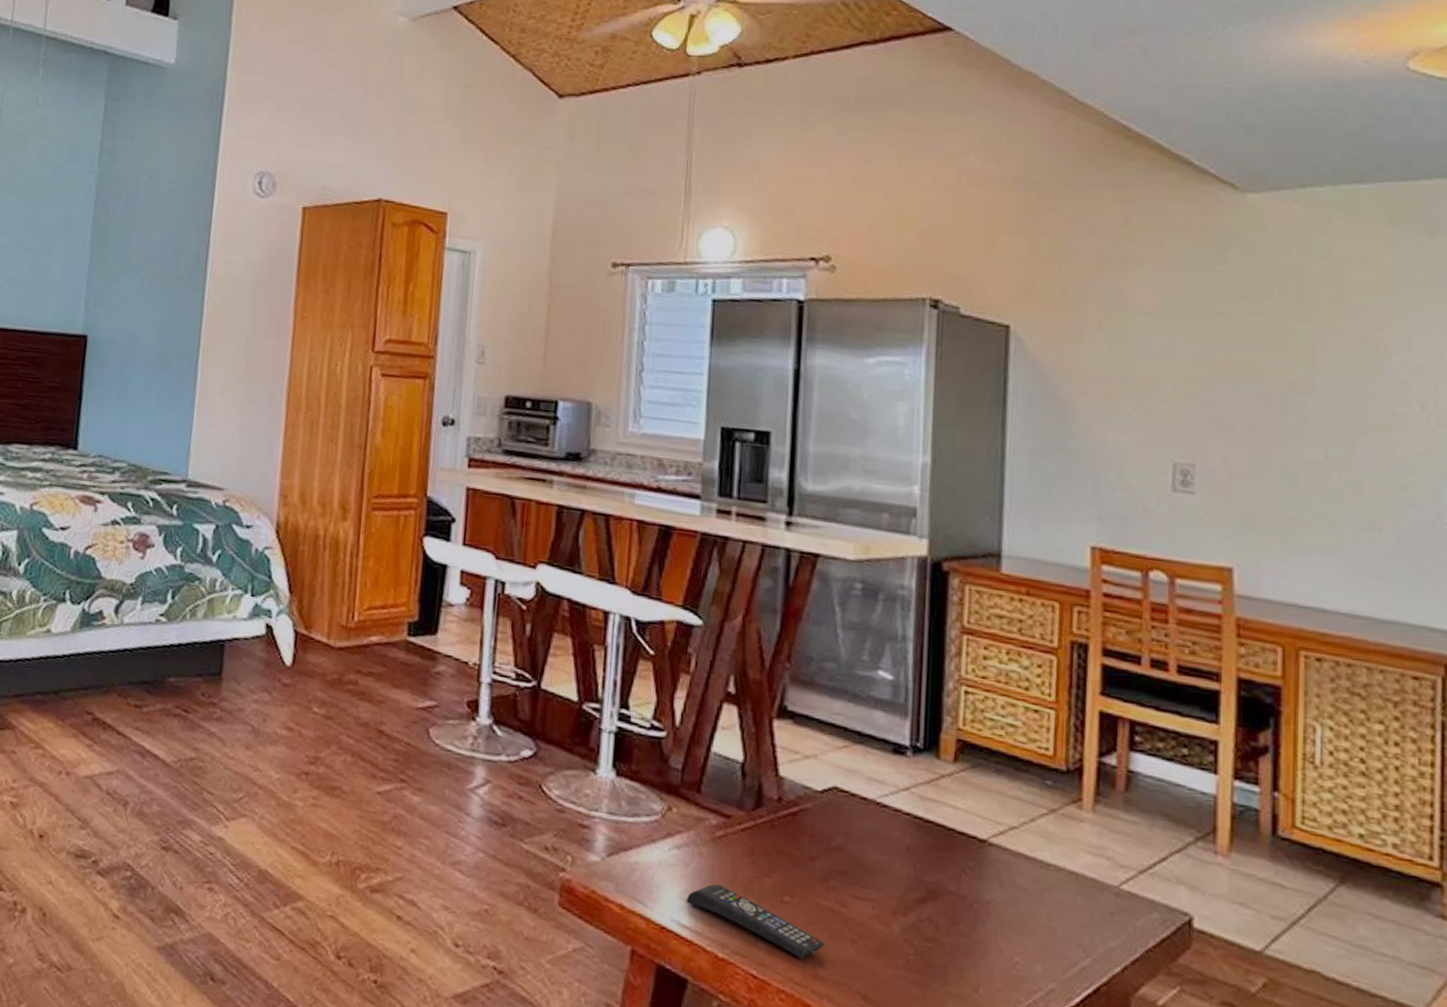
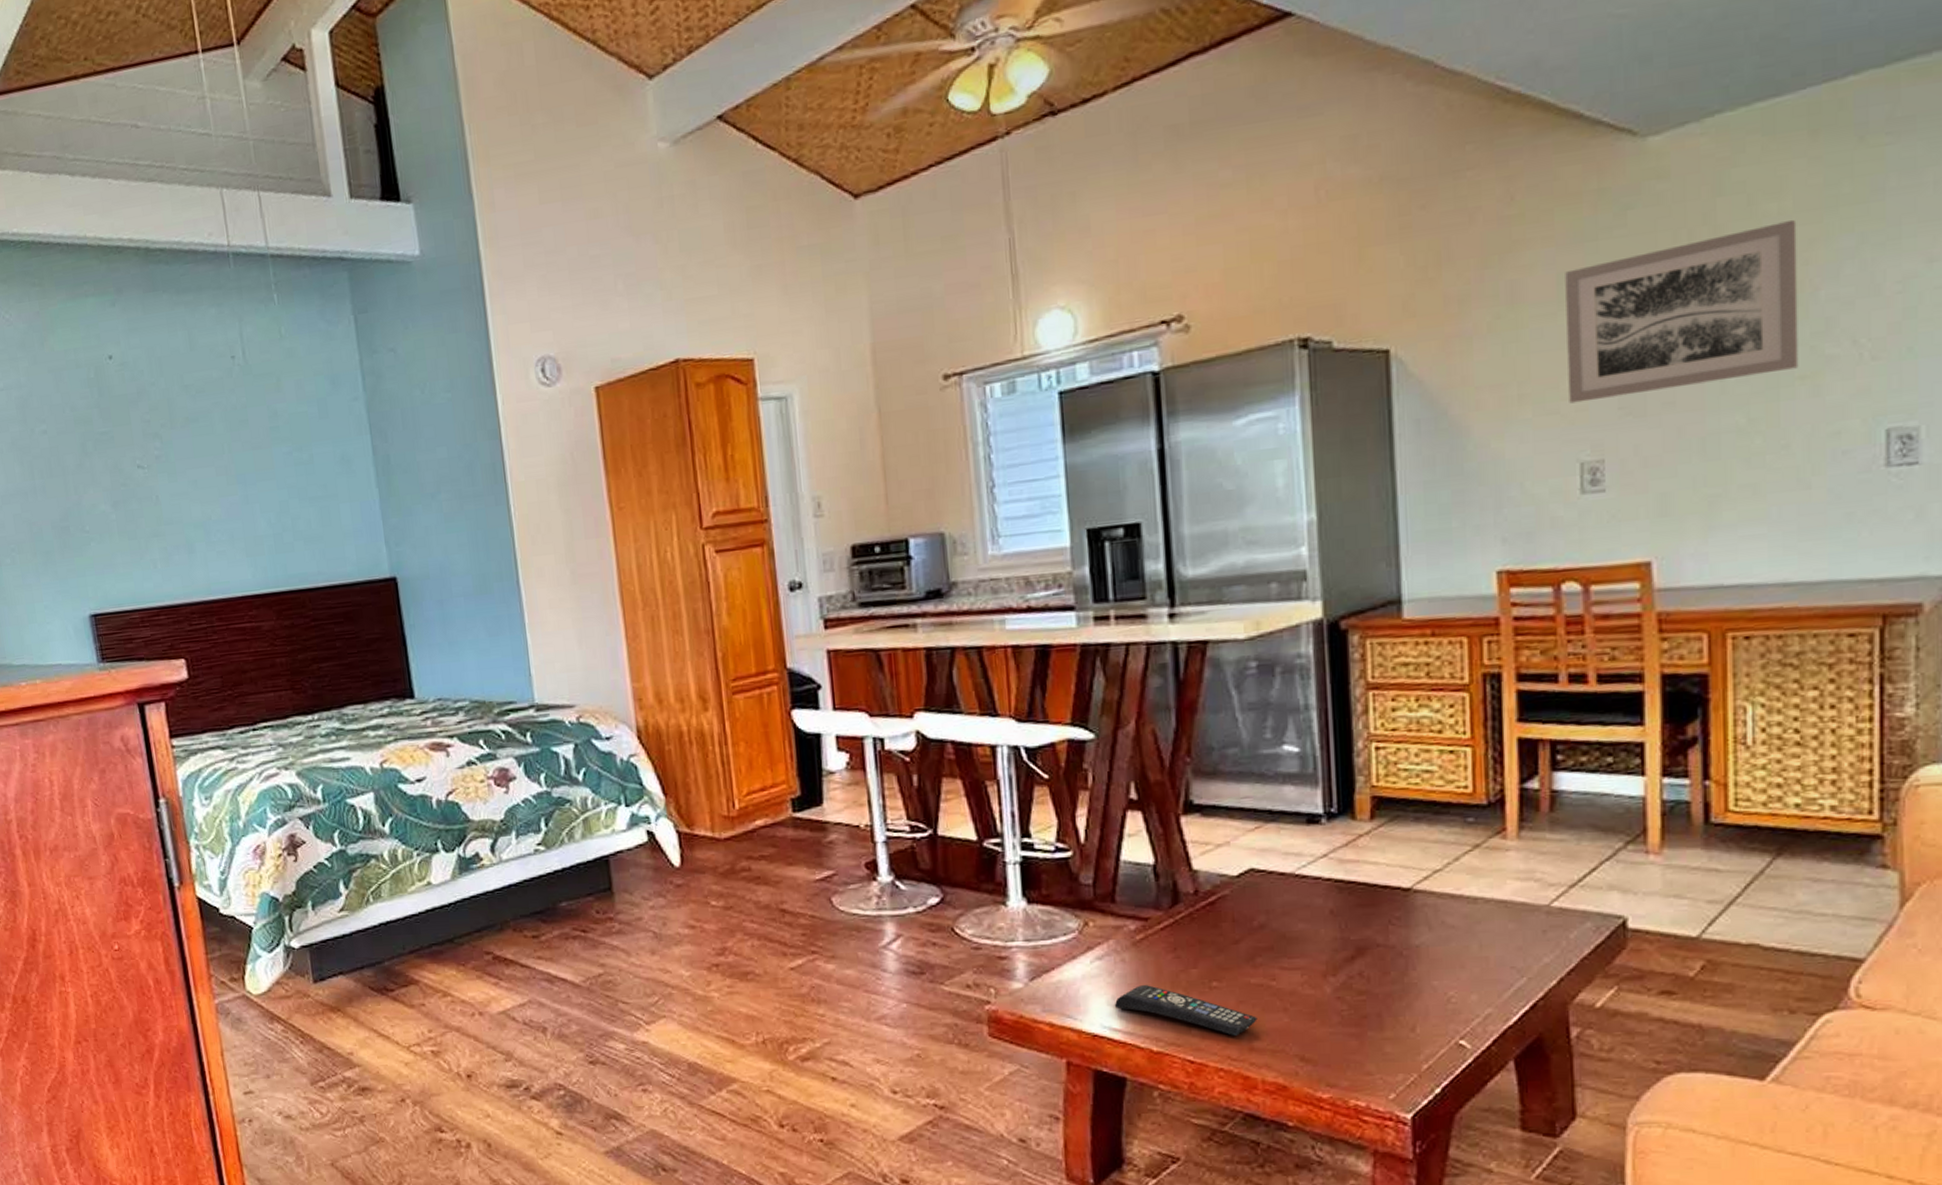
wall art: none [1166,289,1374,420] -> present [1565,220,1799,404]

